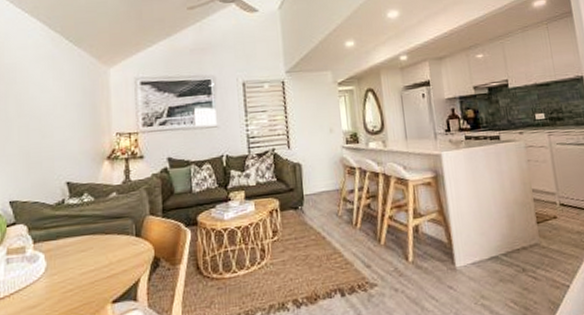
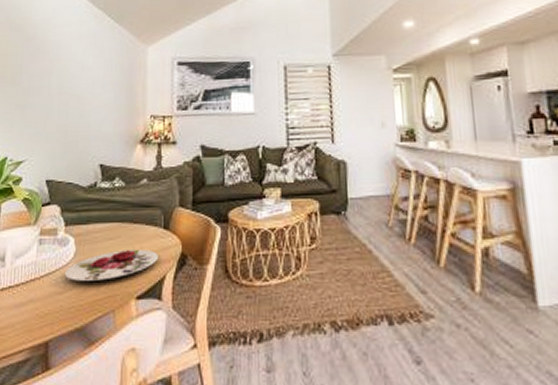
plate: none [36,257,132,294] -> present [64,249,159,281]

